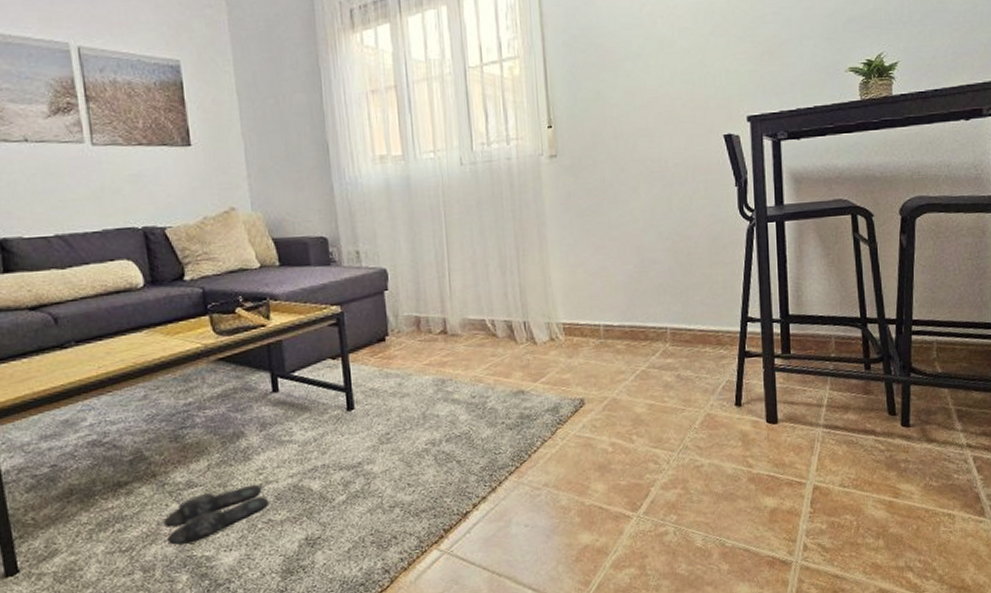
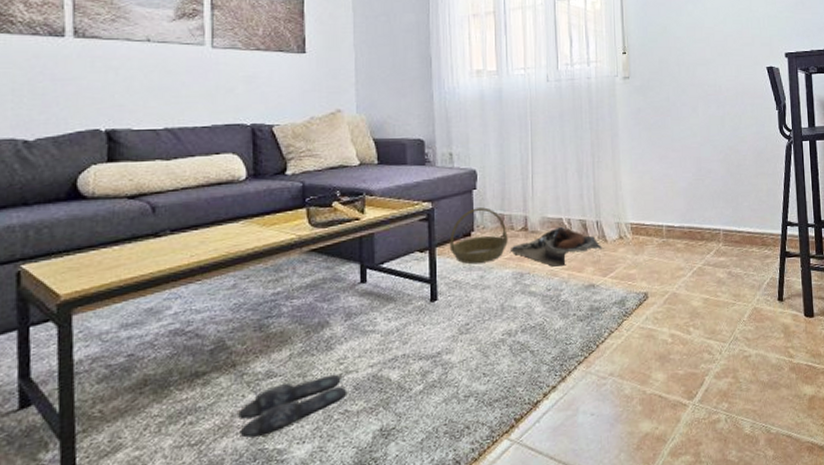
basket: none [362,310,426,371] -> present [449,207,508,264]
dog bed: none [430,328,532,372] -> present [511,226,603,267]

